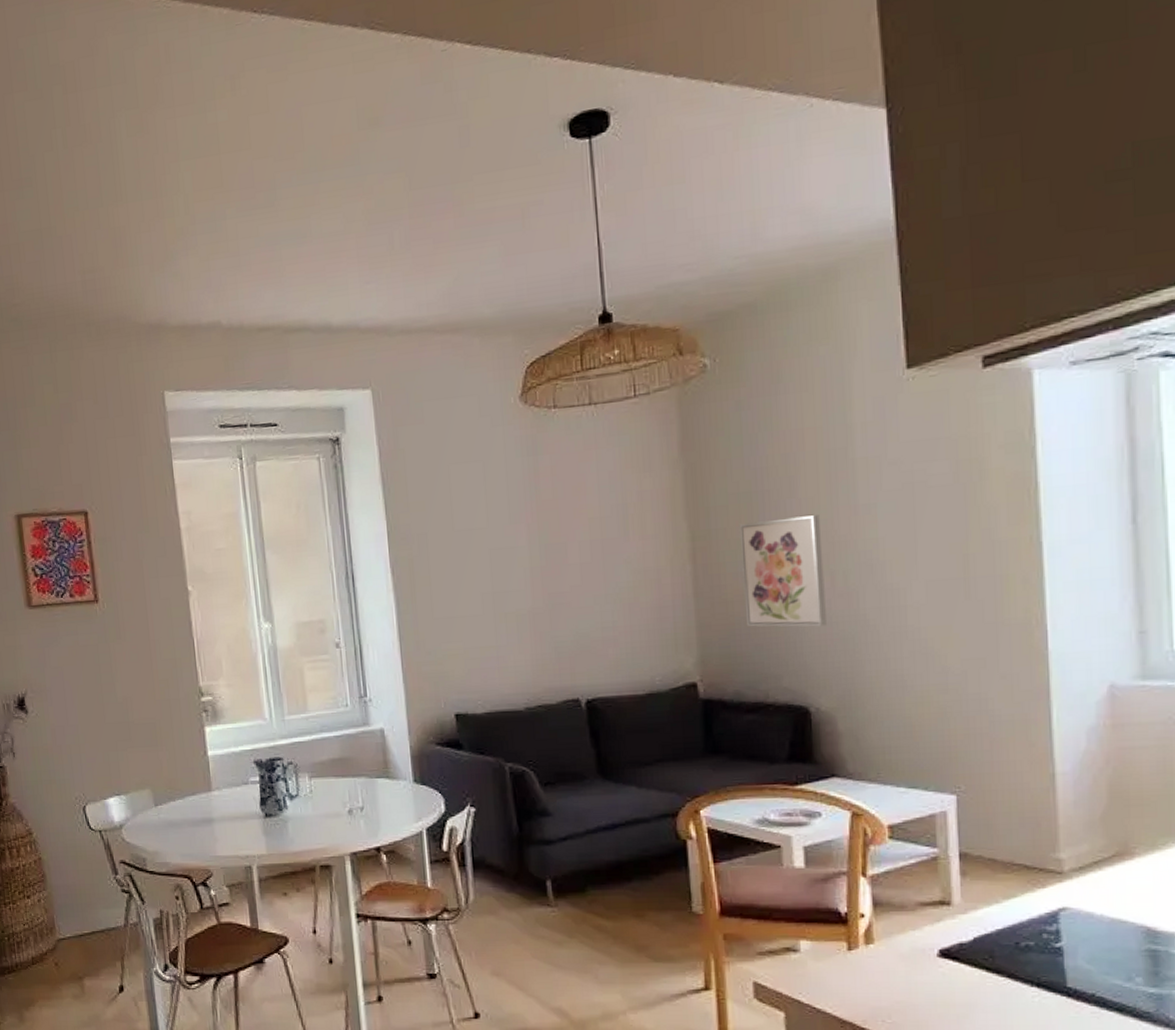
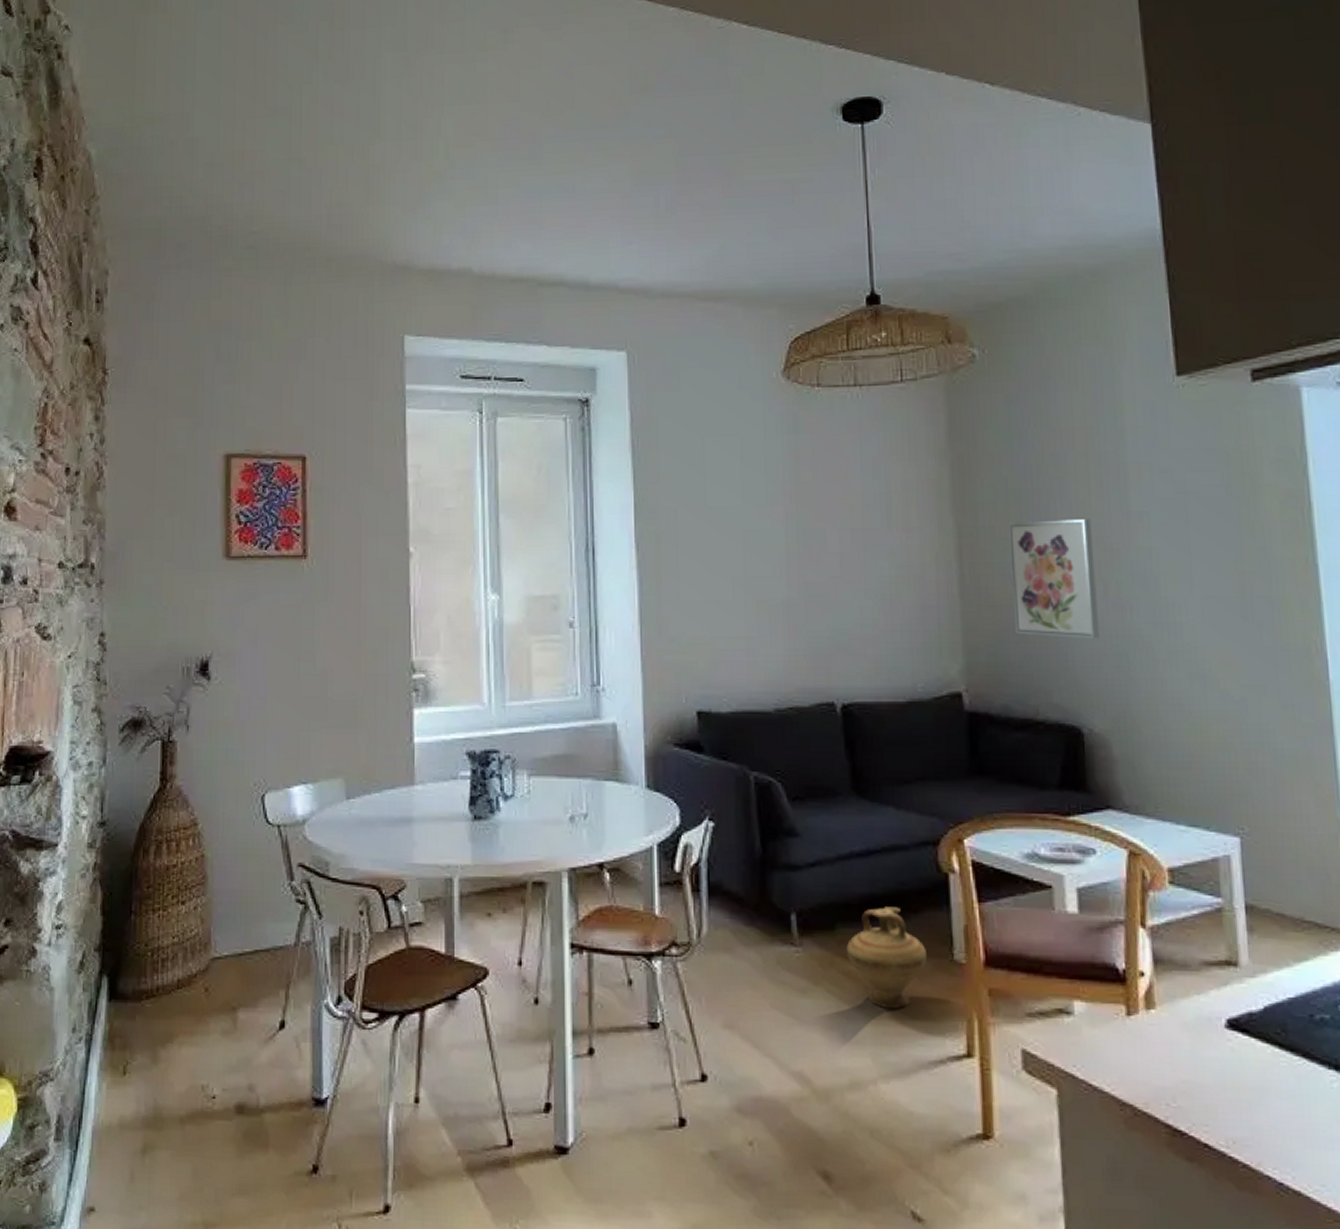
ceramic jug: none [596,870,669,953] -> present [845,907,928,1008]

